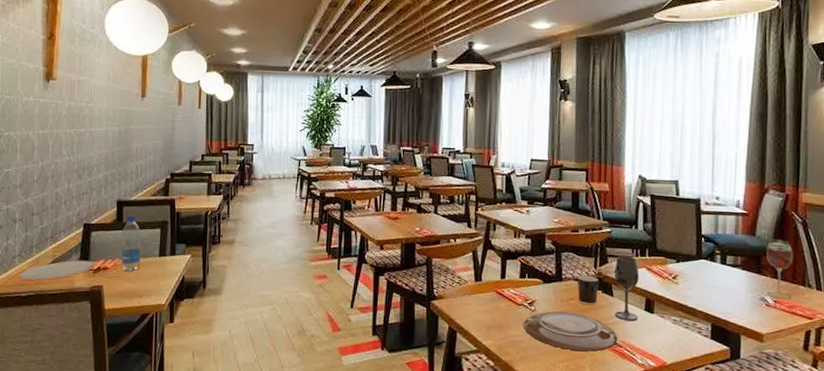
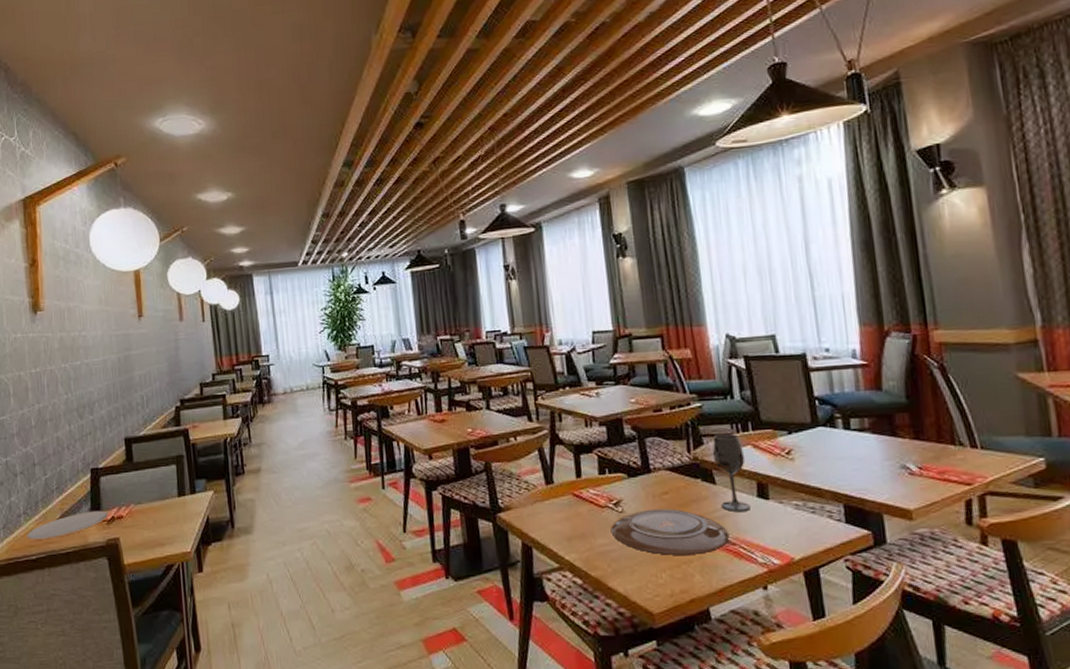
bottle: present [121,215,141,272] -> none [134,453,159,519]
mug: present [576,275,599,306] -> none [667,462,698,499]
wineglass: present [765,239,794,300] -> none [898,390,939,465]

